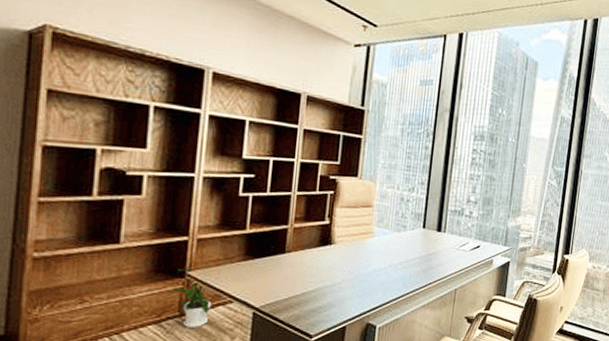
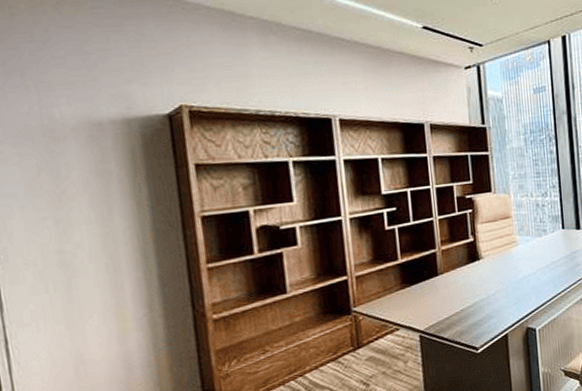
house plant: present [163,269,212,329] -> none [335,305,381,360]

